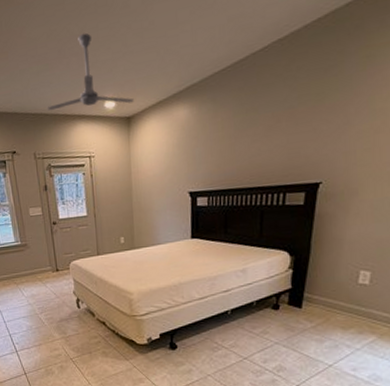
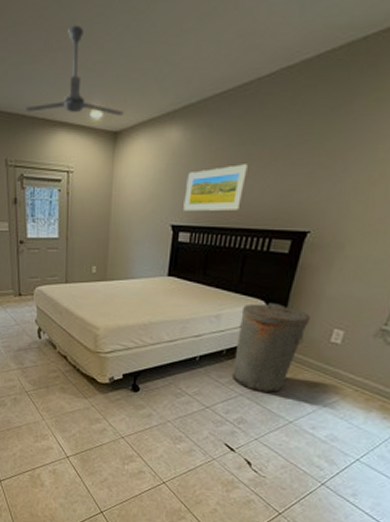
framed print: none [198,129,255,178] -> present [183,164,249,211]
trash can: none [264,252,334,340] -> present [231,302,310,394]

